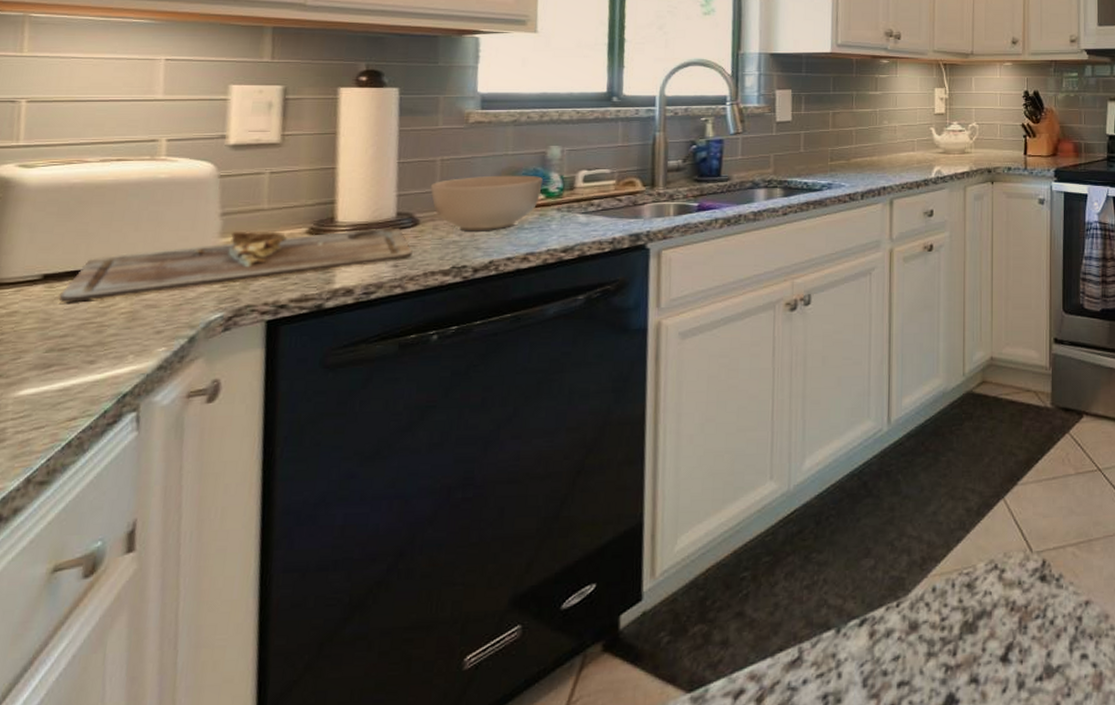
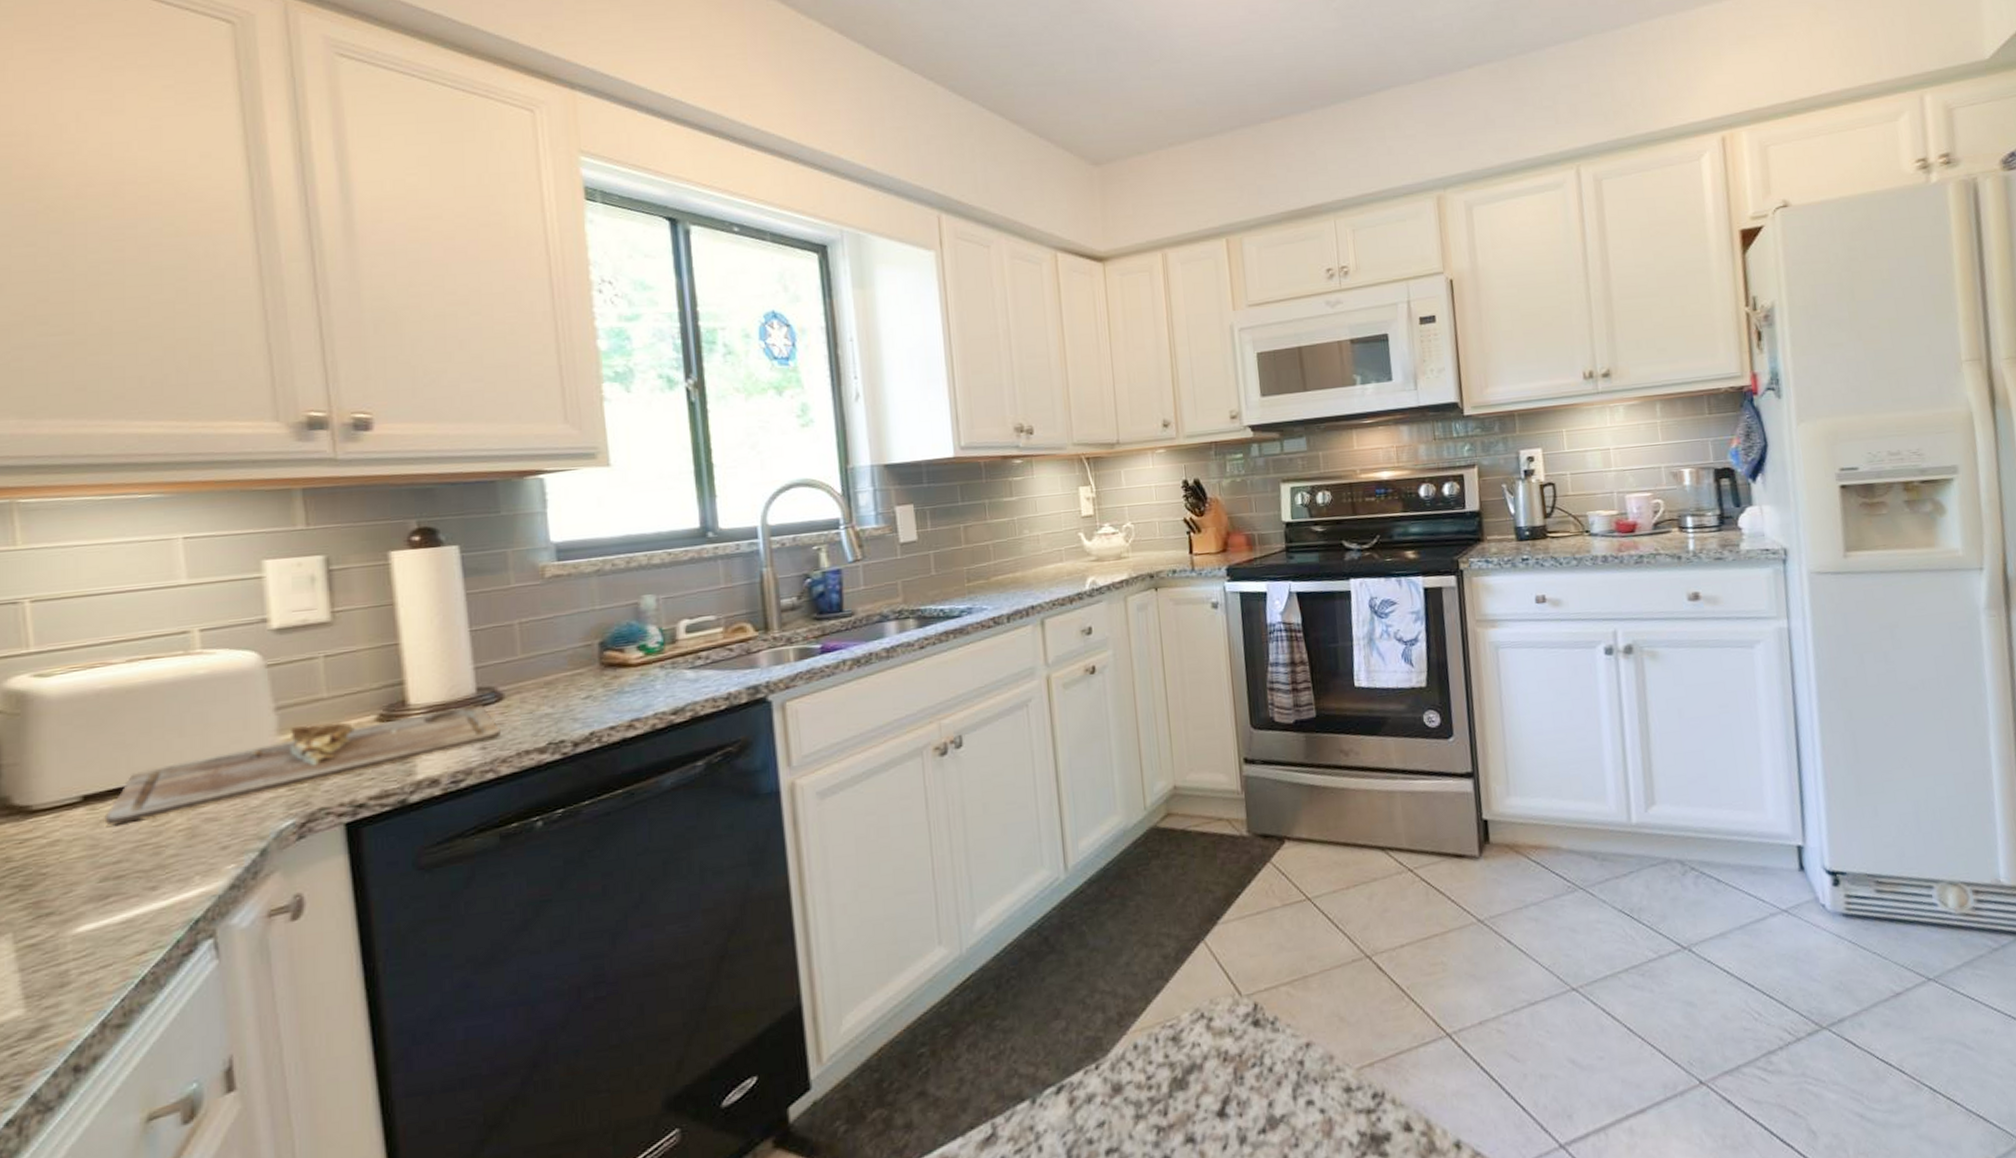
bowl: present [430,175,543,232] -> none [510,631,639,702]

